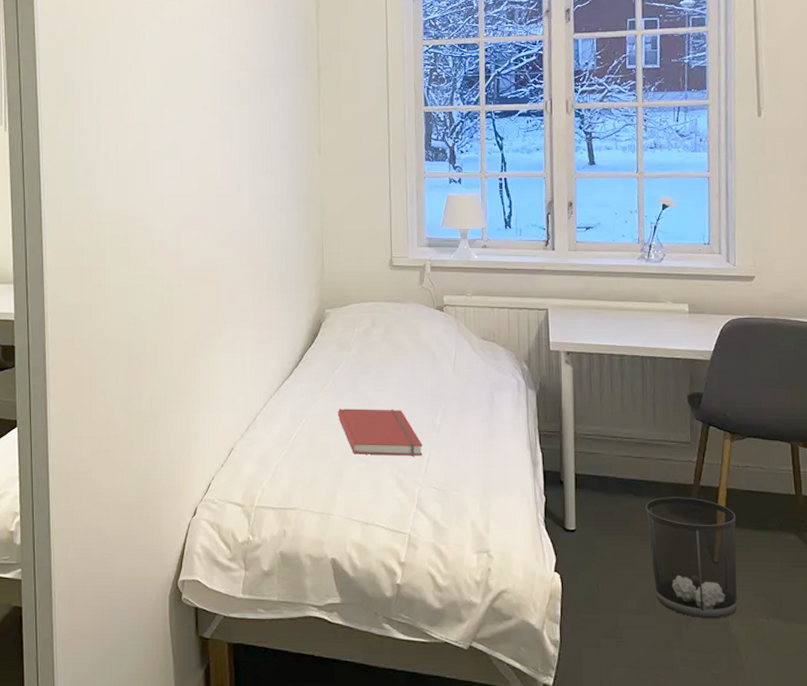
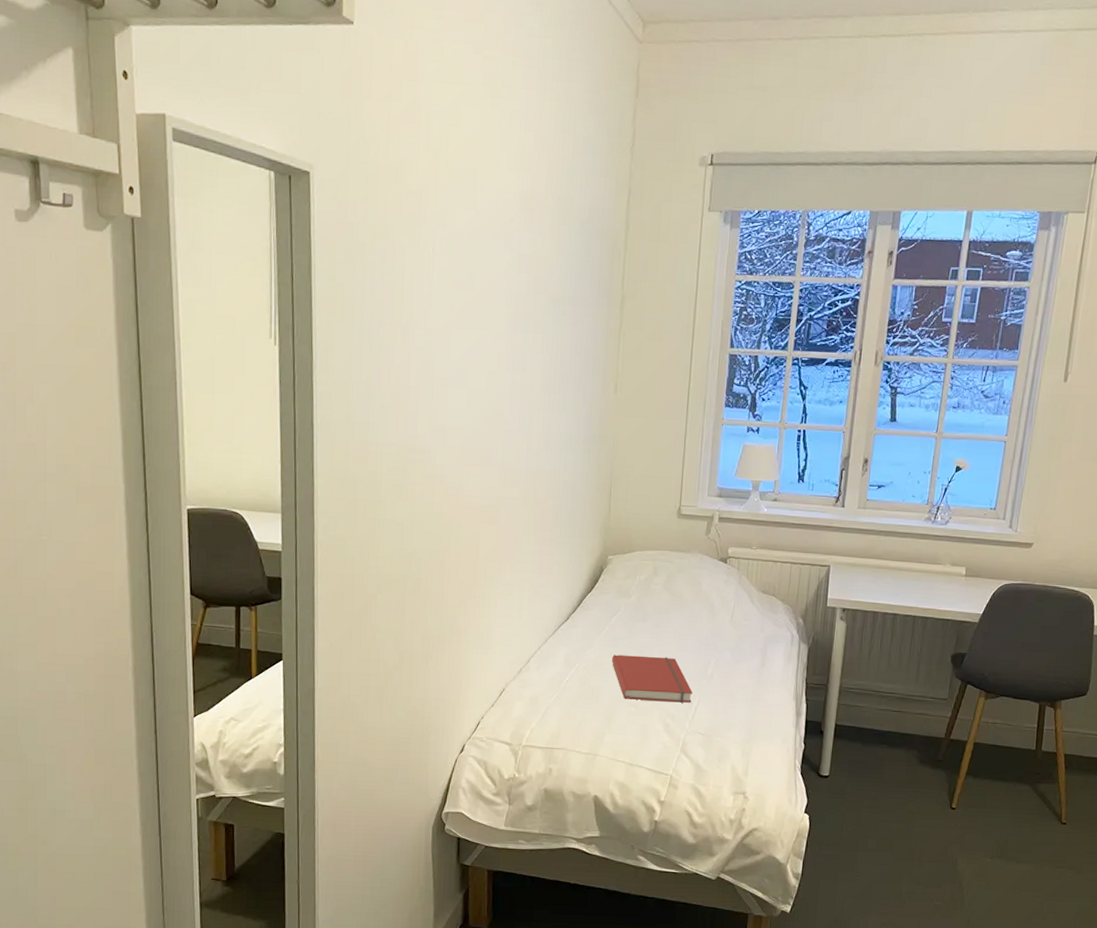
waste bin: present [646,497,738,619] -> none [894,748,979,858]

